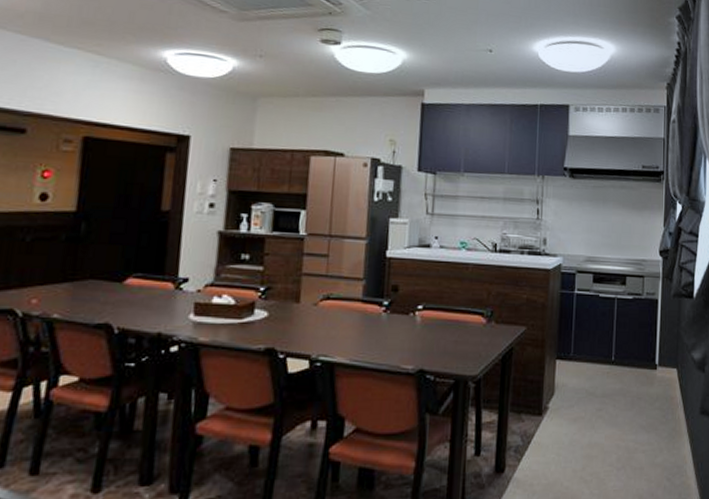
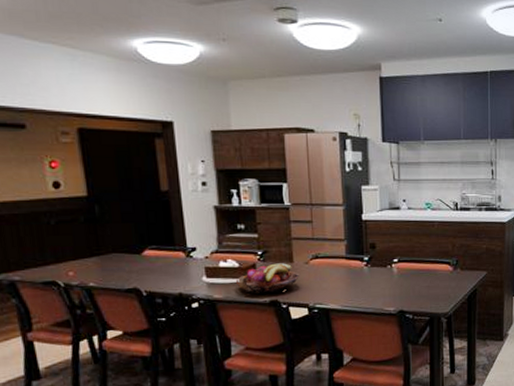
fruit basket: none [227,302,305,338] -> present [235,263,299,293]

